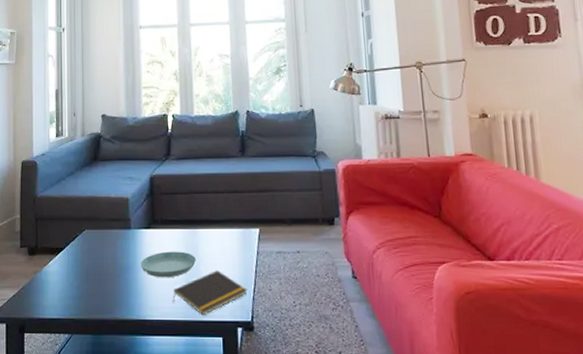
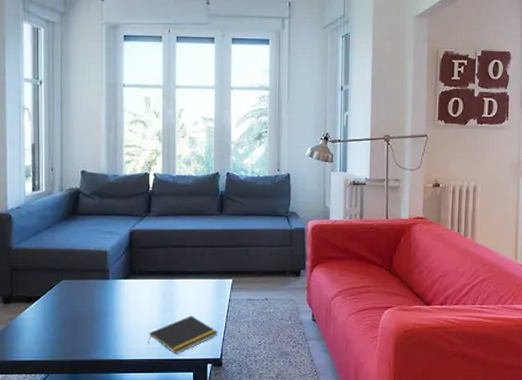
saucer: present [140,251,197,278] -> none [118,299,172,323]

